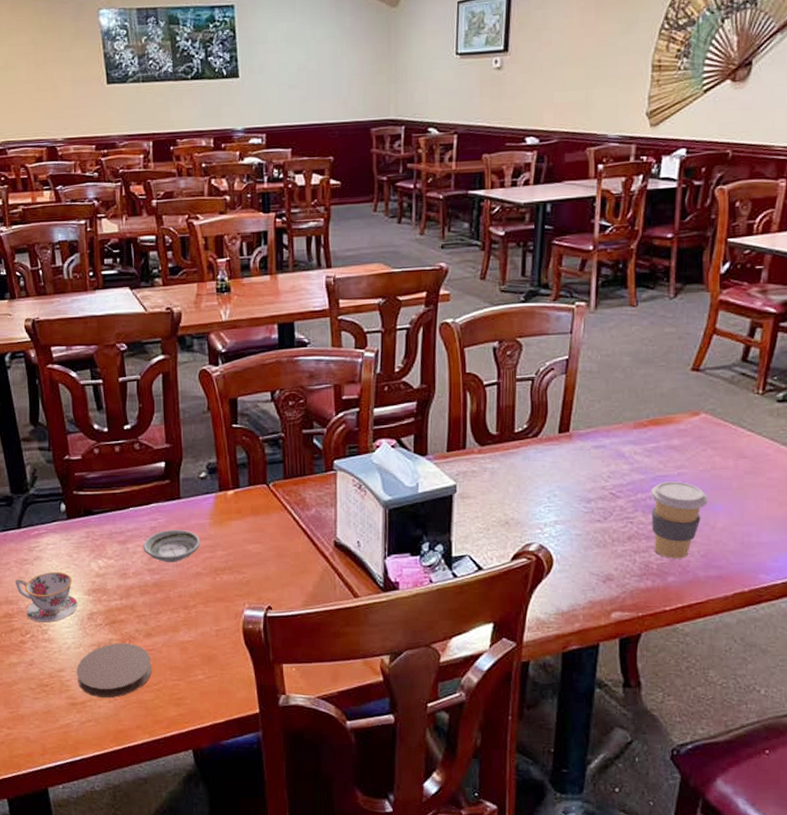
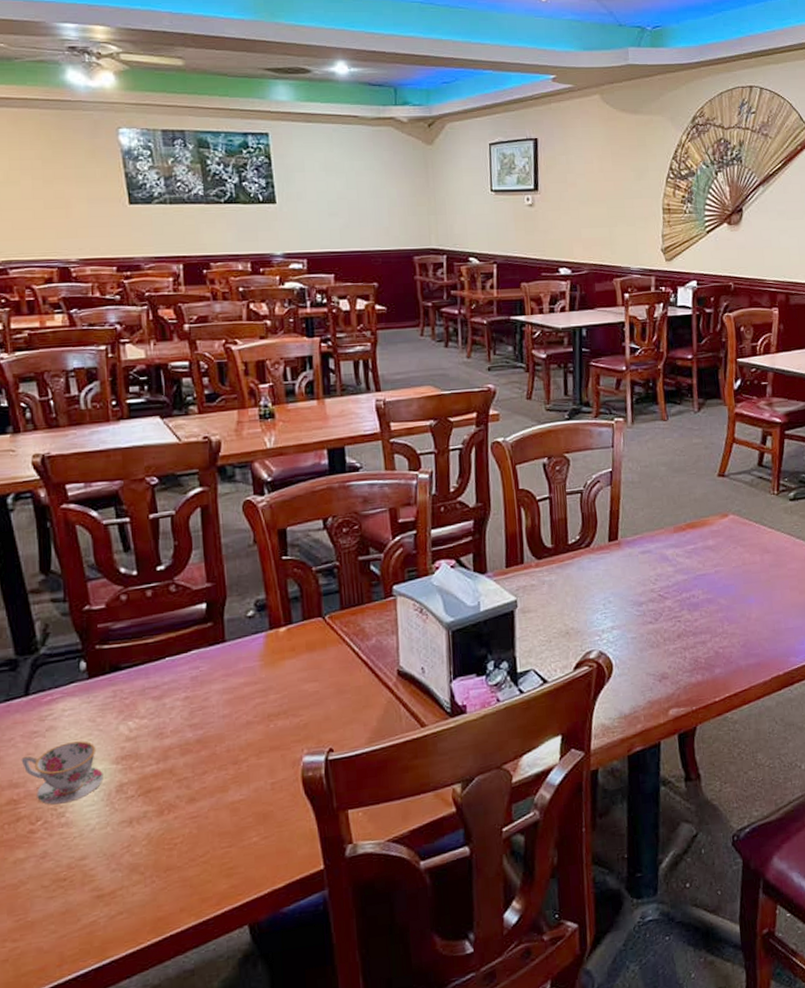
coaster: present [77,643,152,698] -> none [103,813,197,884]
saucer: present [142,529,201,563] -> none [182,675,251,715]
coffee cup: present [650,481,708,559] -> none [693,578,742,652]

